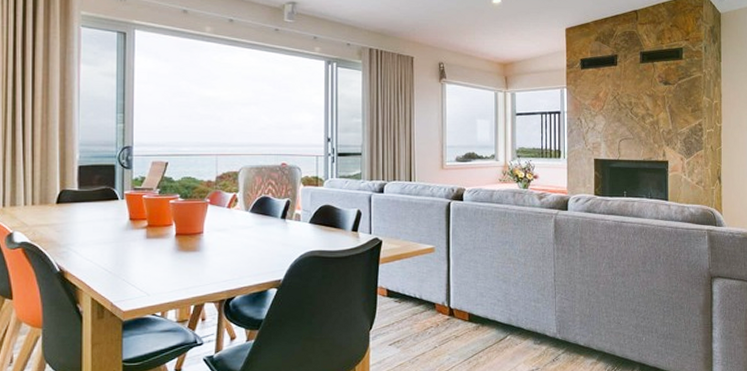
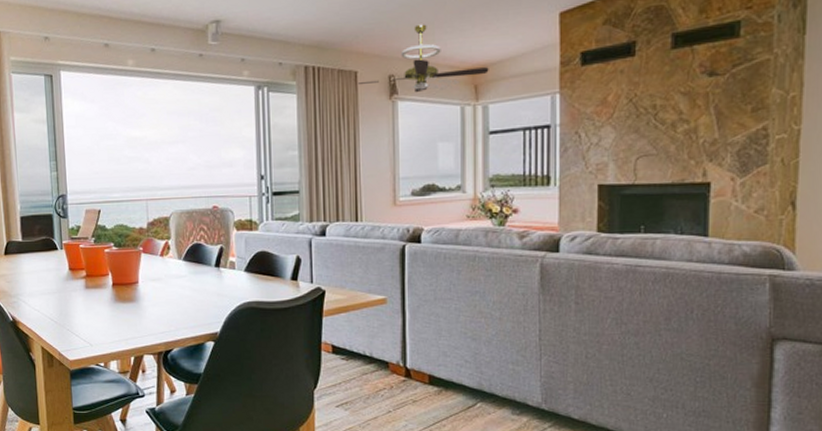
ceiling fan: none [414,25,516,79] -> present [358,24,489,93]

